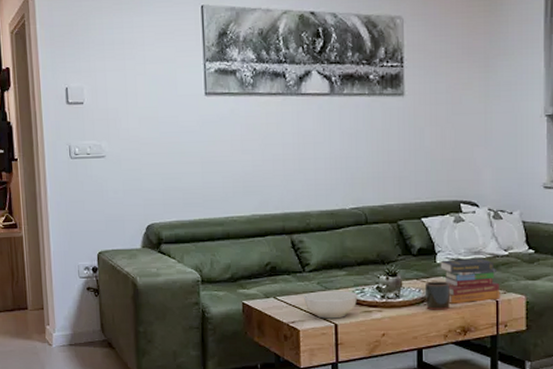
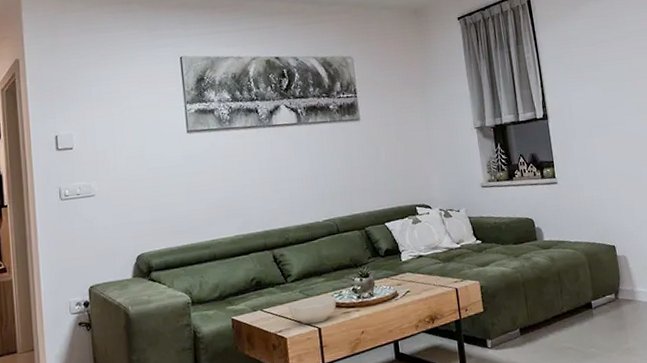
mug: present [424,281,451,310] -> none [394,276,418,304]
books: present [440,258,500,304] -> none [404,252,459,296]

